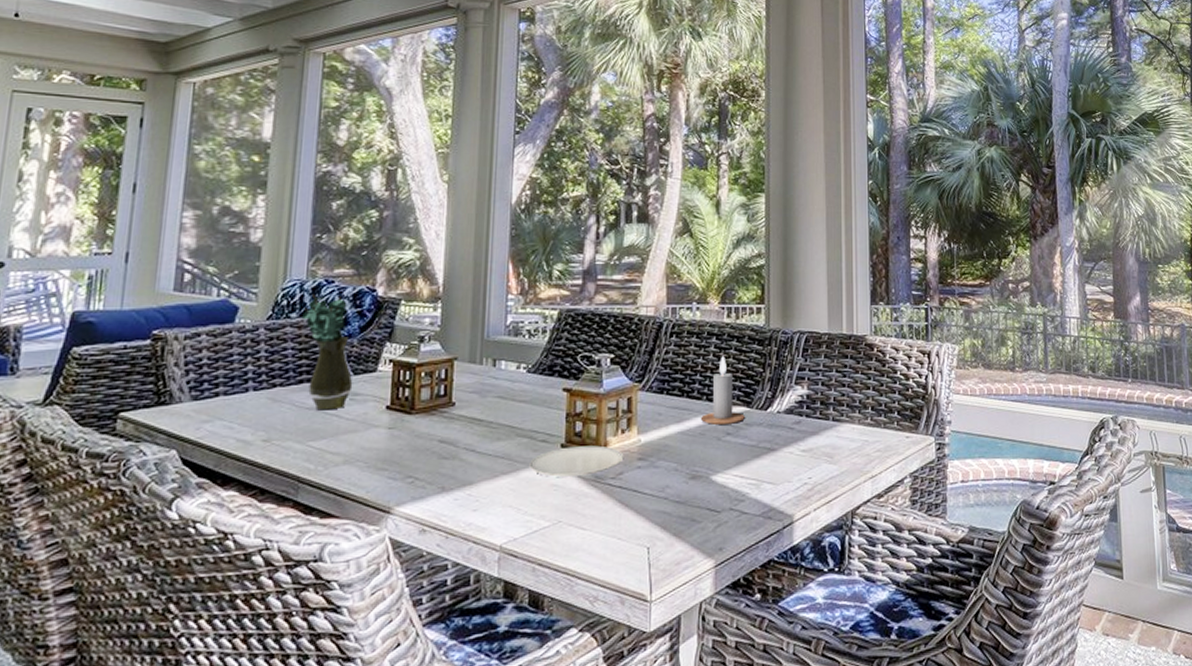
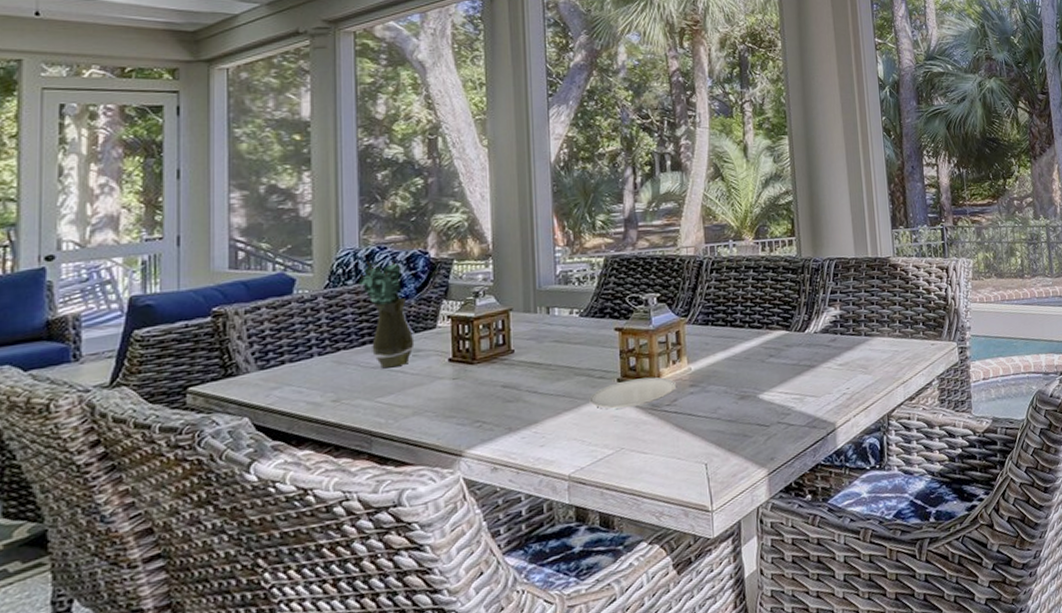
candle: present [701,356,745,425] -> none [745,286,785,349]

